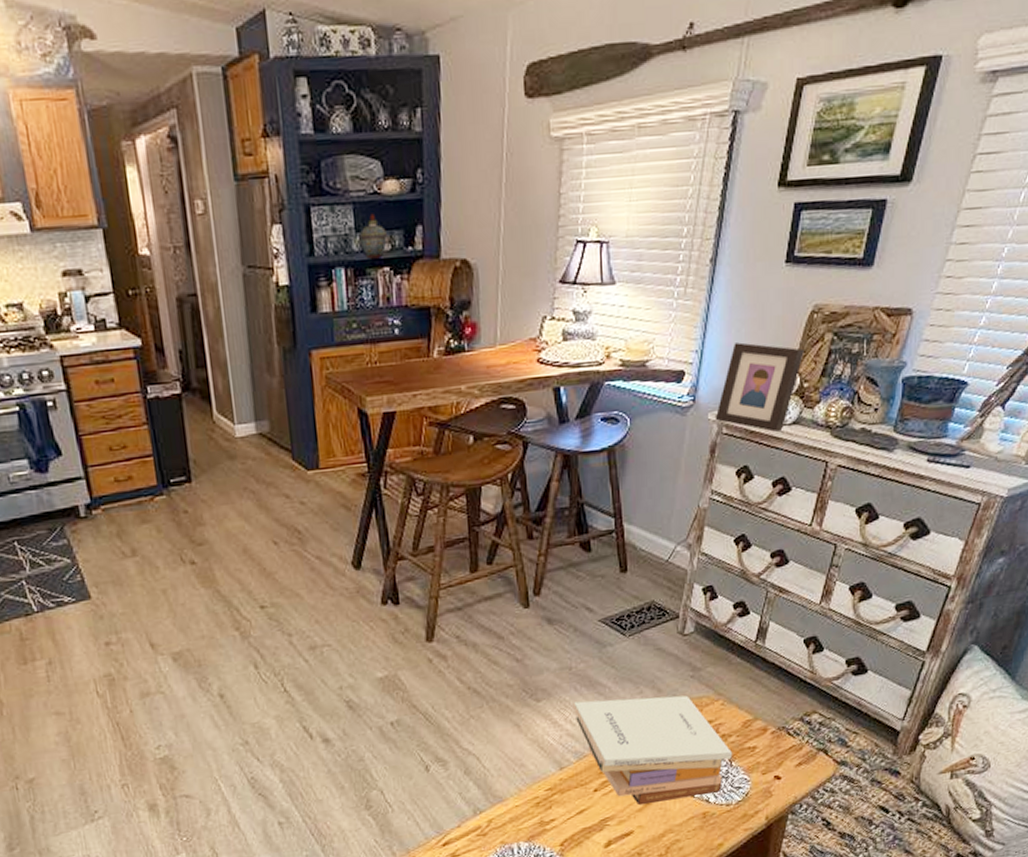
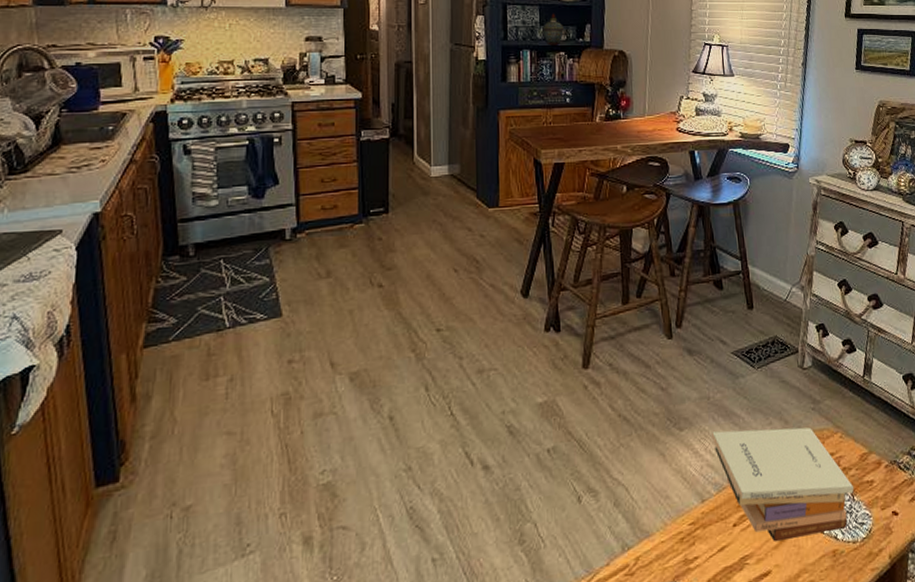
picture frame: present [715,342,804,432] -> none [814,125,876,195]

